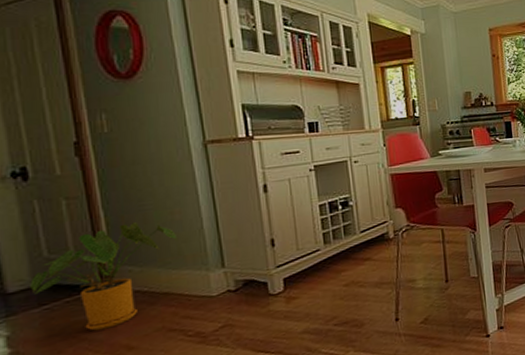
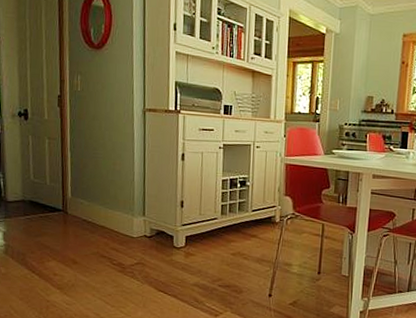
house plant: present [30,221,178,331] -> none [21,166,116,244]

